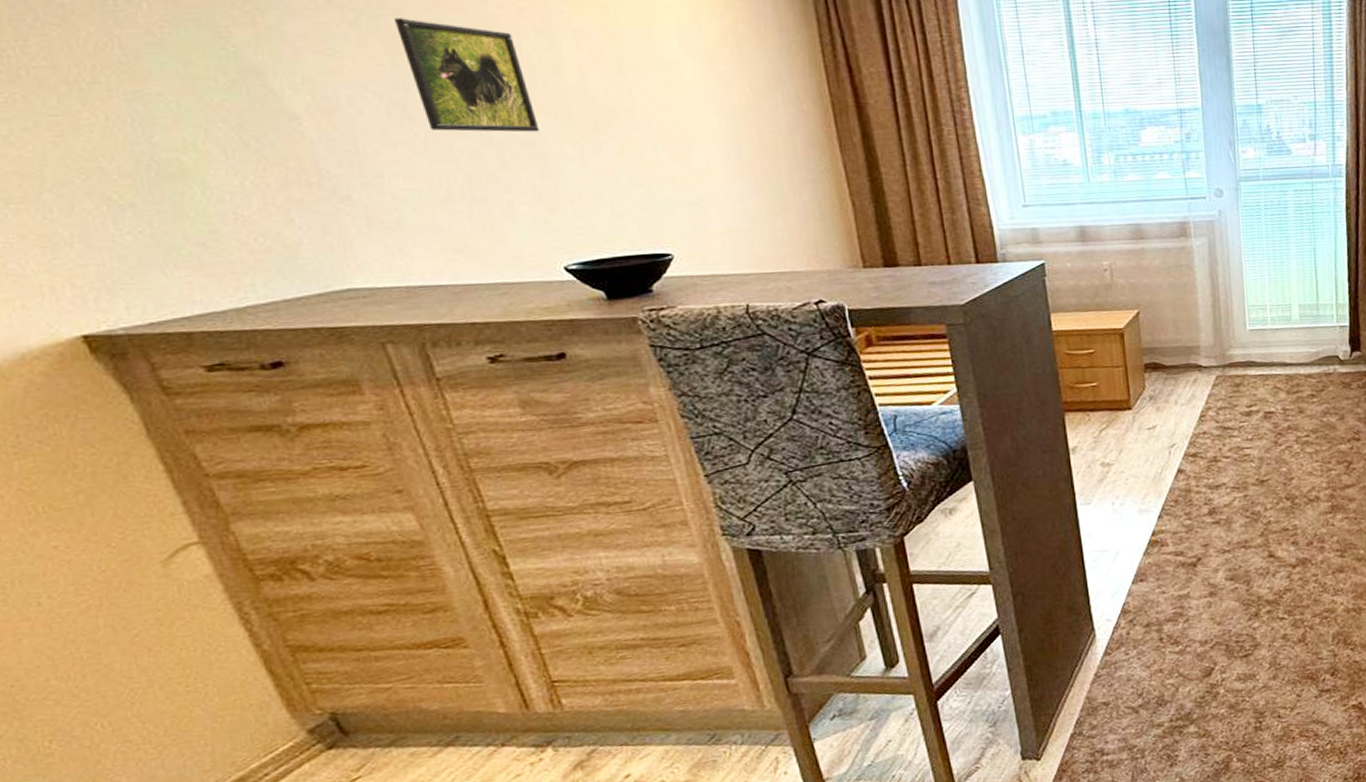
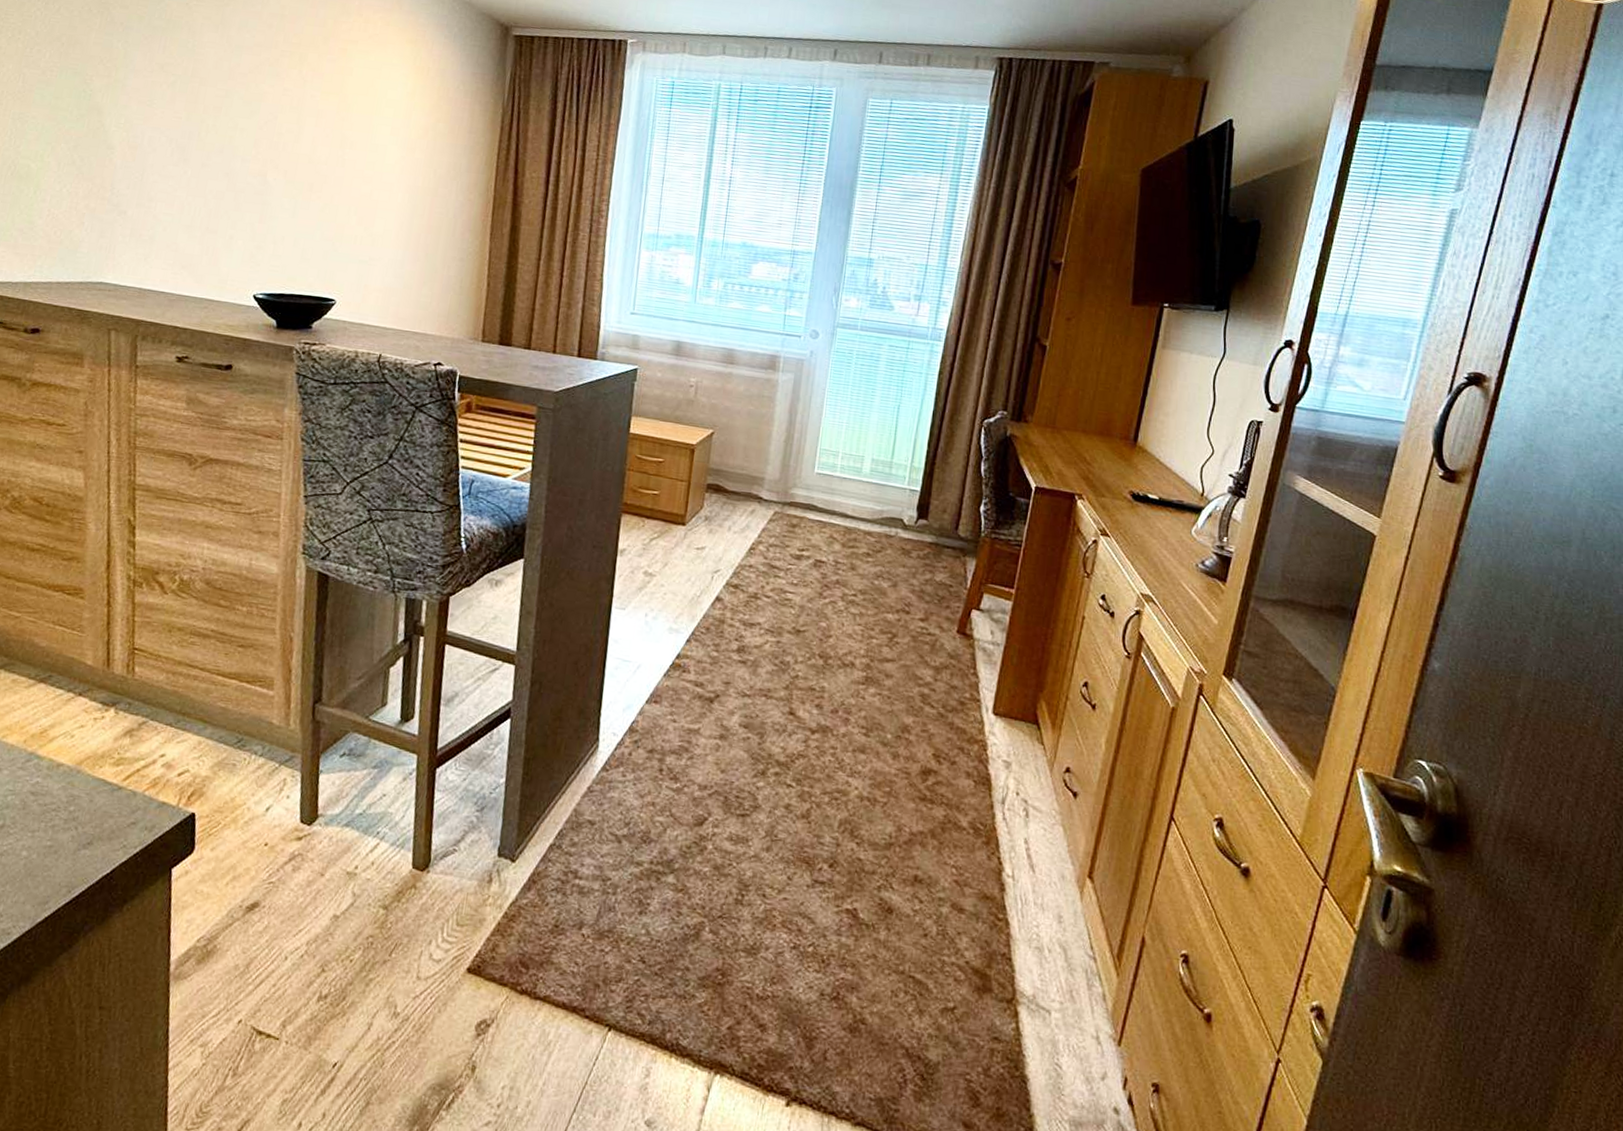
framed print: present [395,18,540,133] -> none [196,85,274,185]

